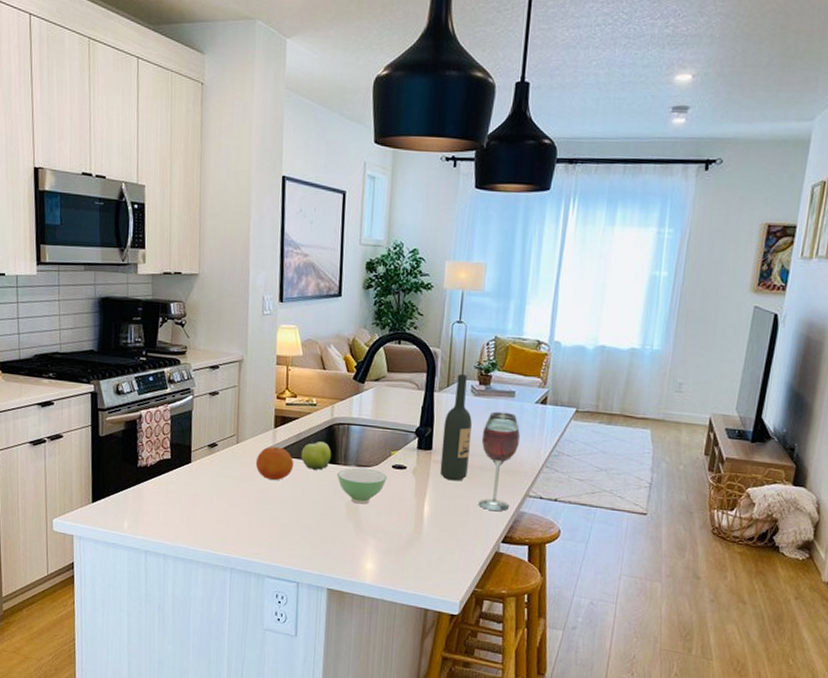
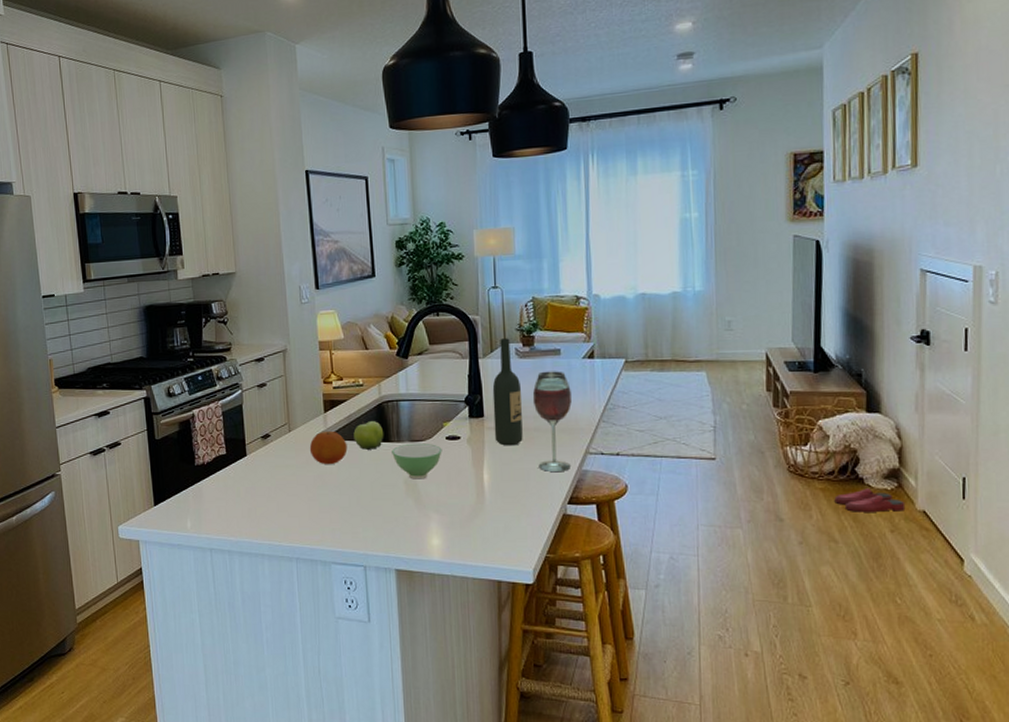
slippers: none [749,556,813,581] -> present [834,488,906,512]

